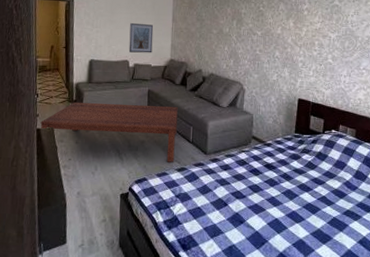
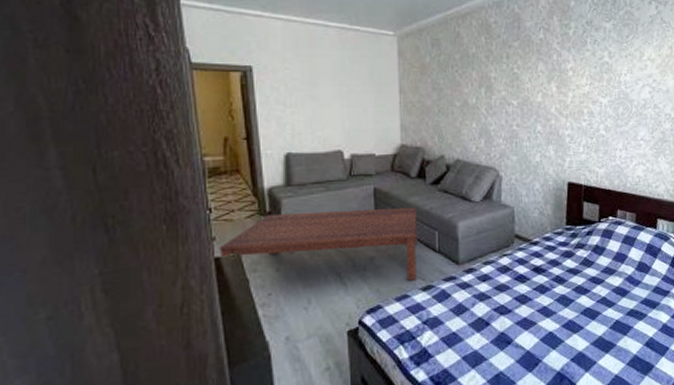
picture frame: present [128,22,154,53] -> none [340,97,375,139]

